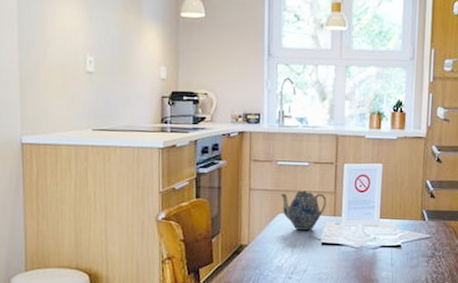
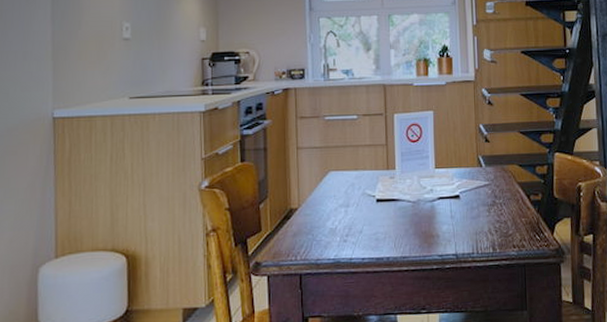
teapot: present [280,190,327,230] -> none [330,145,379,188]

